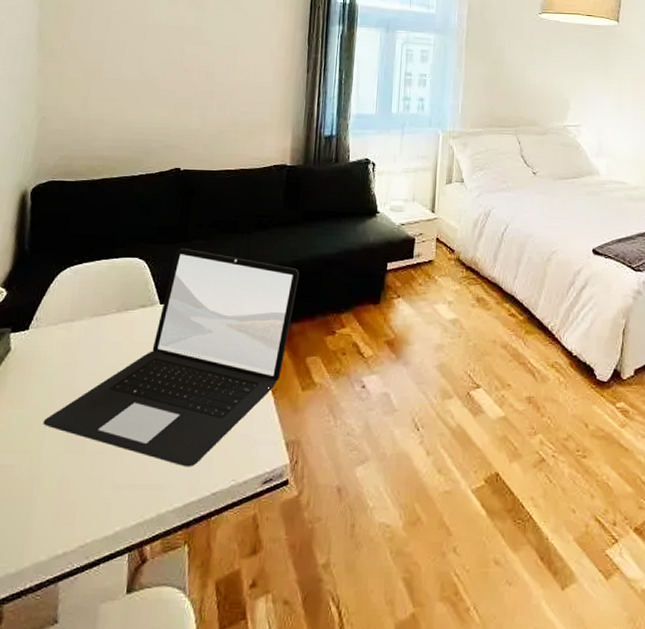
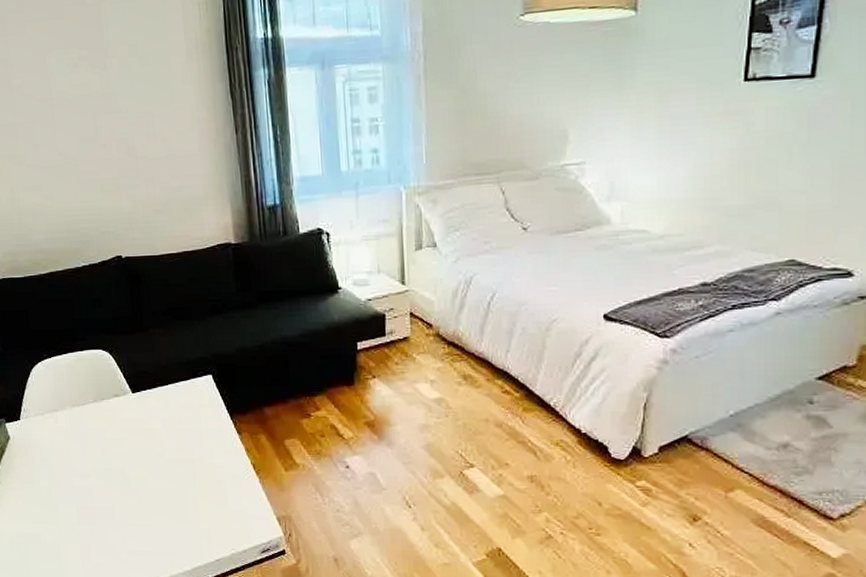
laptop: present [43,247,300,467] -> none [54,337,265,538]

